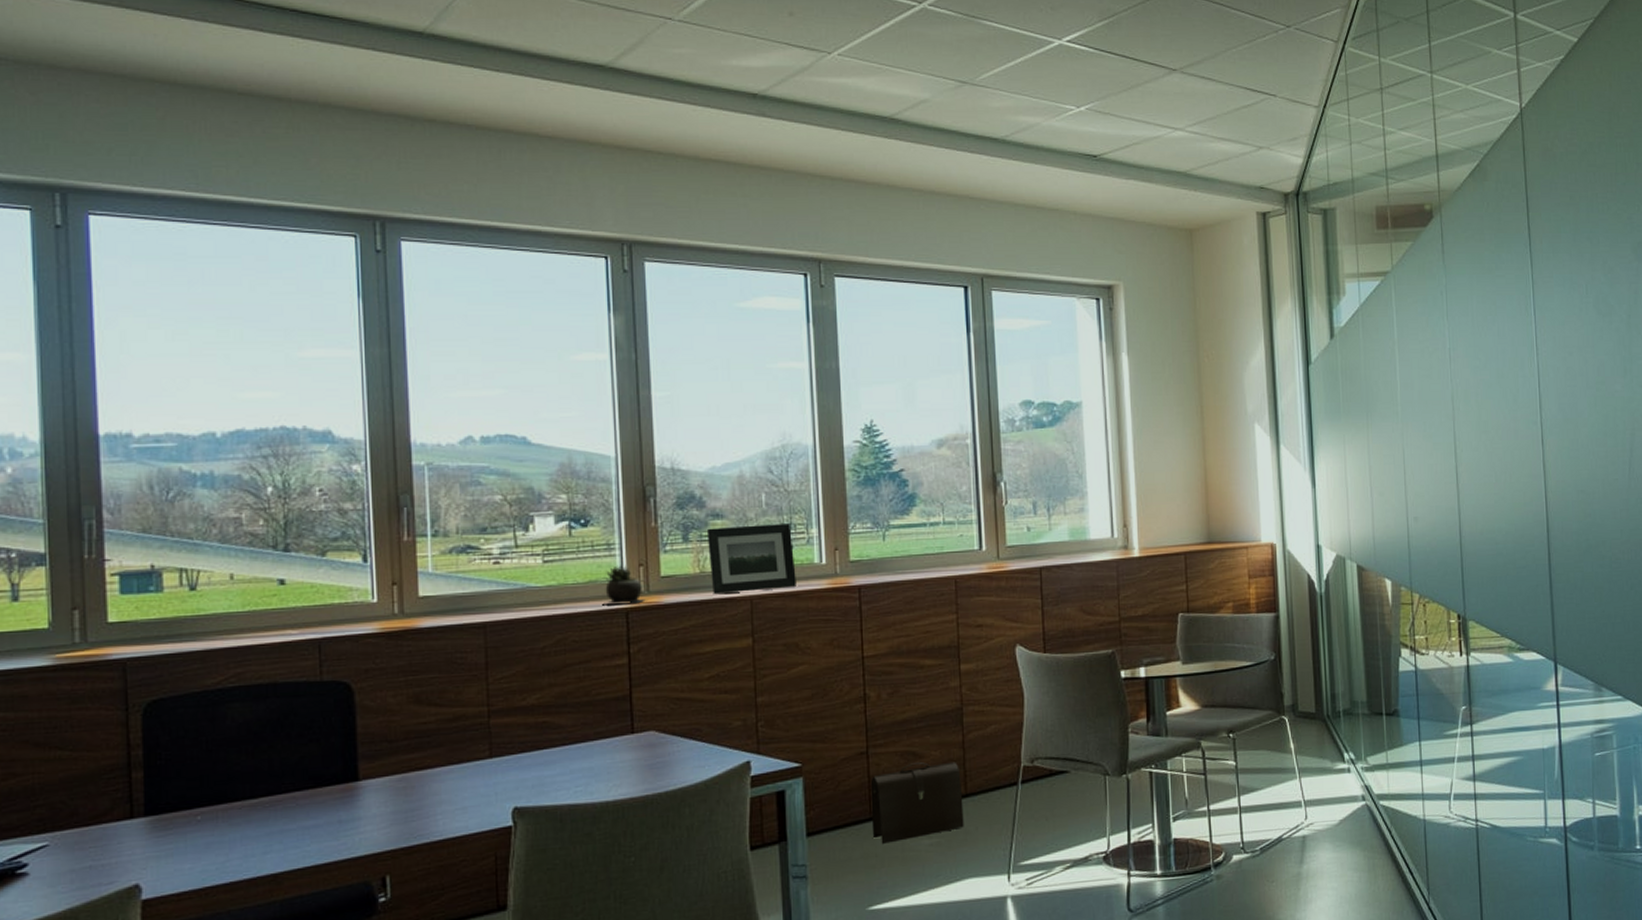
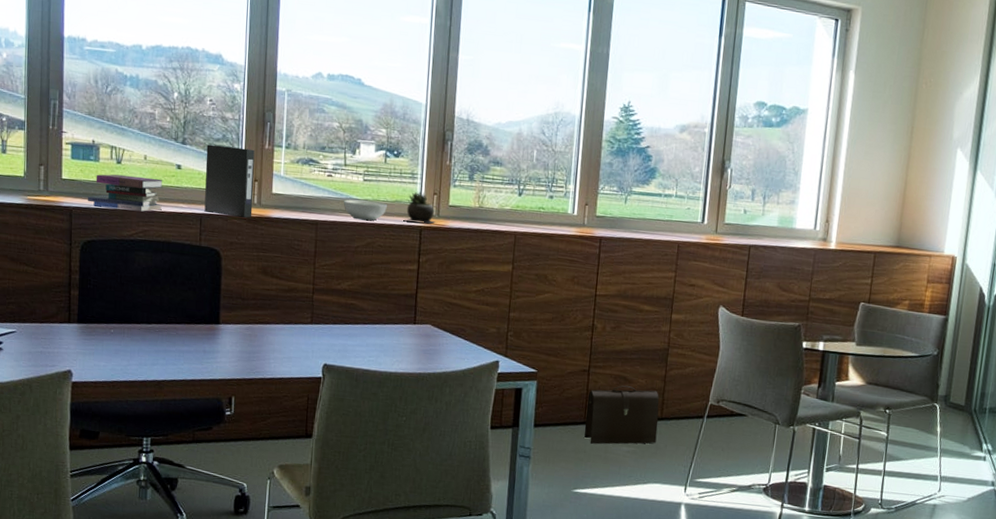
books: none [149,601,261,653] -> present [88,174,163,212]
binder: none [320,544,393,636] -> present [204,144,255,219]
bowl: none [518,586,580,613] -> present [343,199,388,221]
picture frame: present [706,524,796,595] -> none [486,172,554,230]

